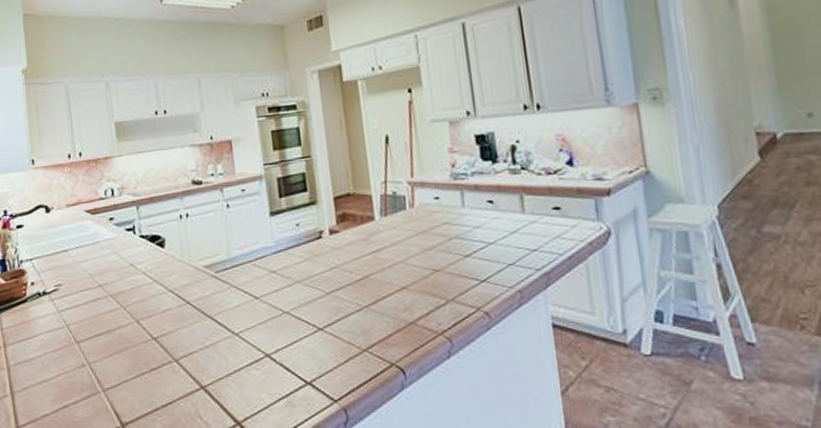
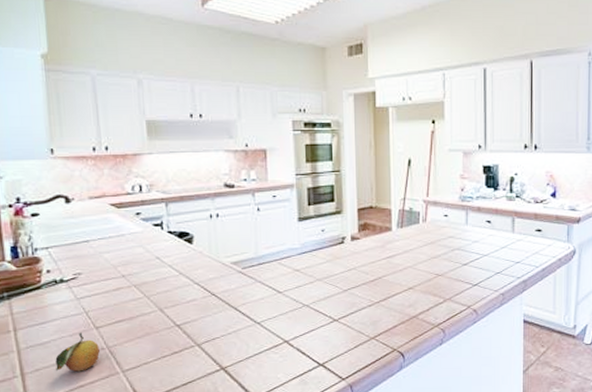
fruit: none [41,347,81,391] -> present [55,332,100,372]

